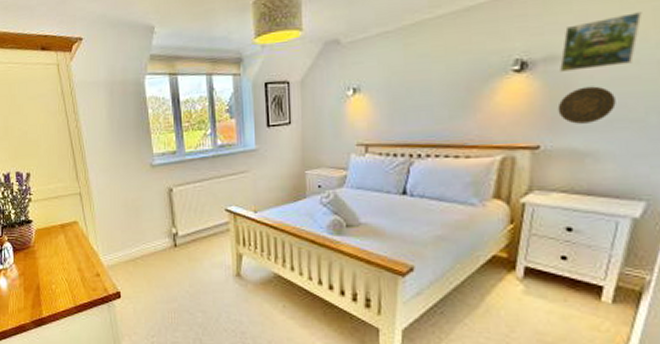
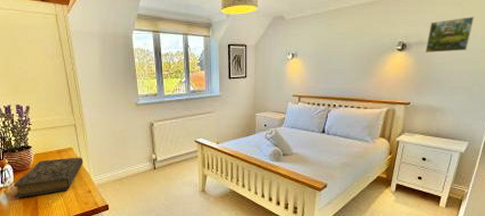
book: none [14,232,91,282] -> present [14,157,83,198]
decorative plate: present [557,86,616,124] -> none [422,64,456,89]

